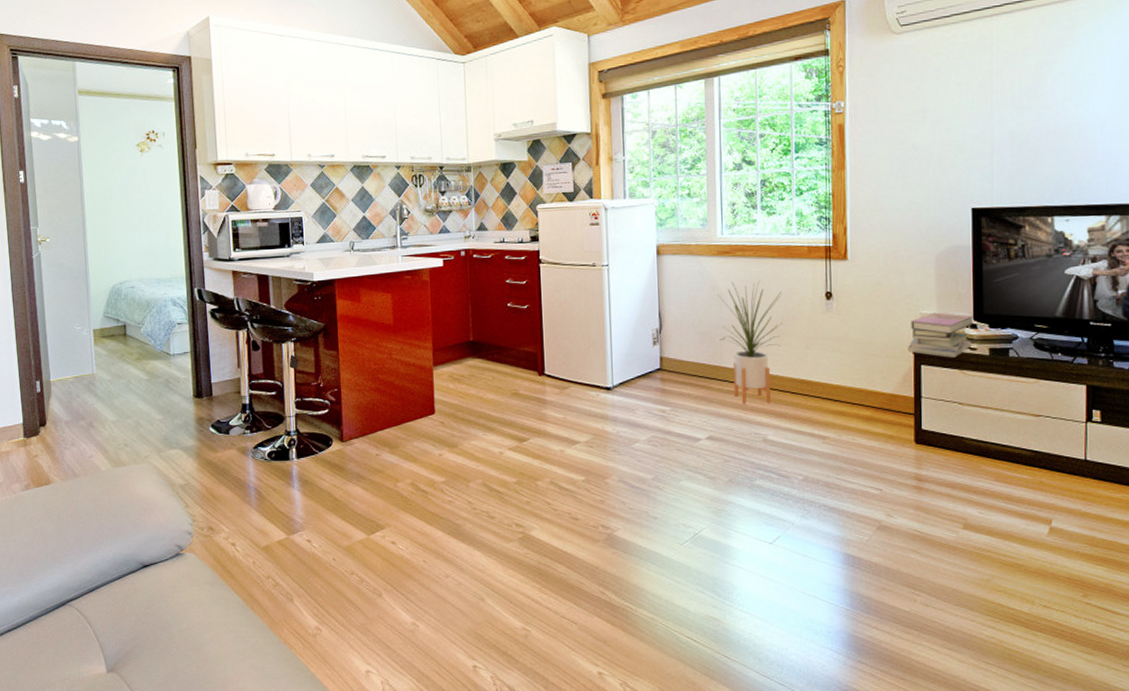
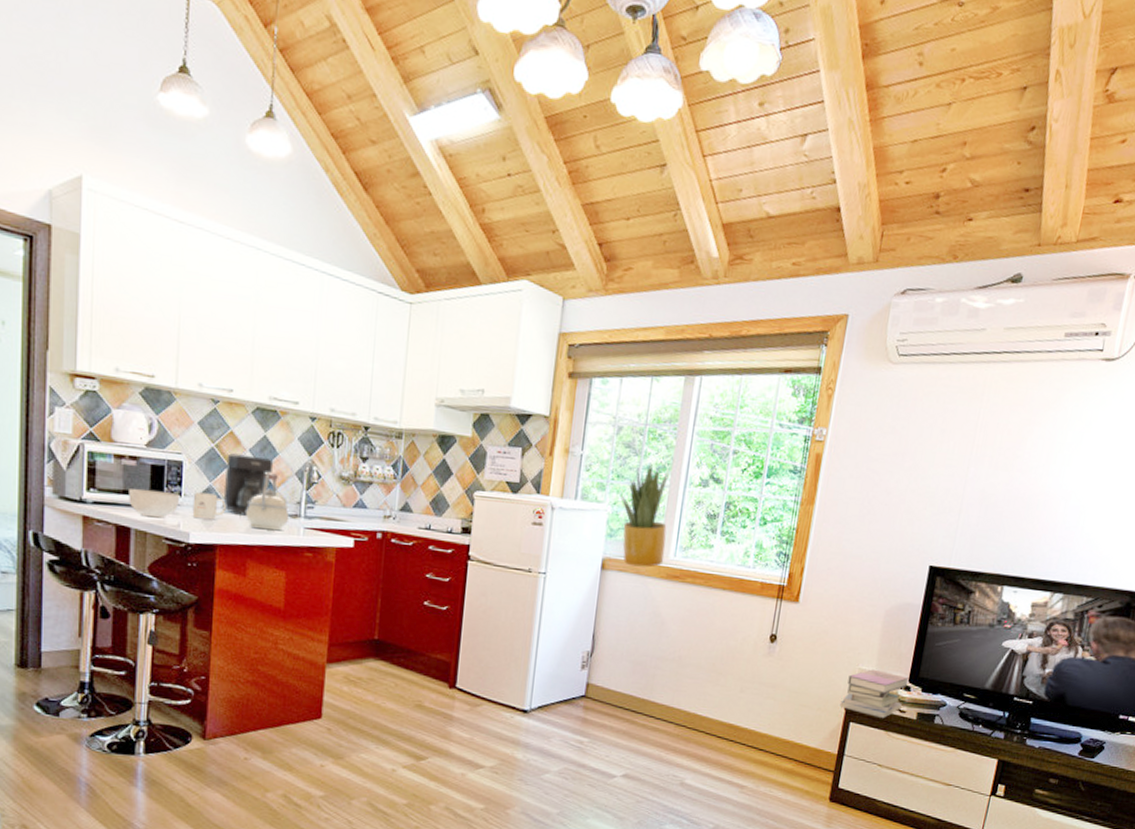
bowl: none [264,243,303,265] -> present [129,488,180,519]
mug: none [313,239,339,261] -> present [192,492,226,520]
coffee maker: none [335,204,372,253] -> present [221,453,274,515]
kettle: none [354,215,389,262] -> present [246,472,290,531]
planter: none [663,158,713,249] -> present [619,464,671,568]
house plant: present [717,280,783,404] -> none [652,611,726,746]

